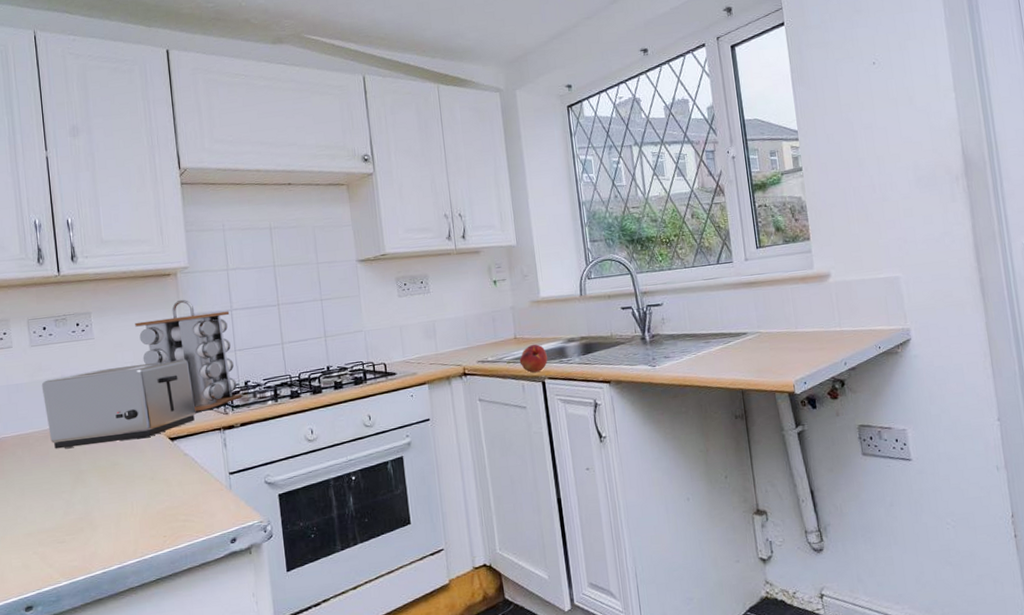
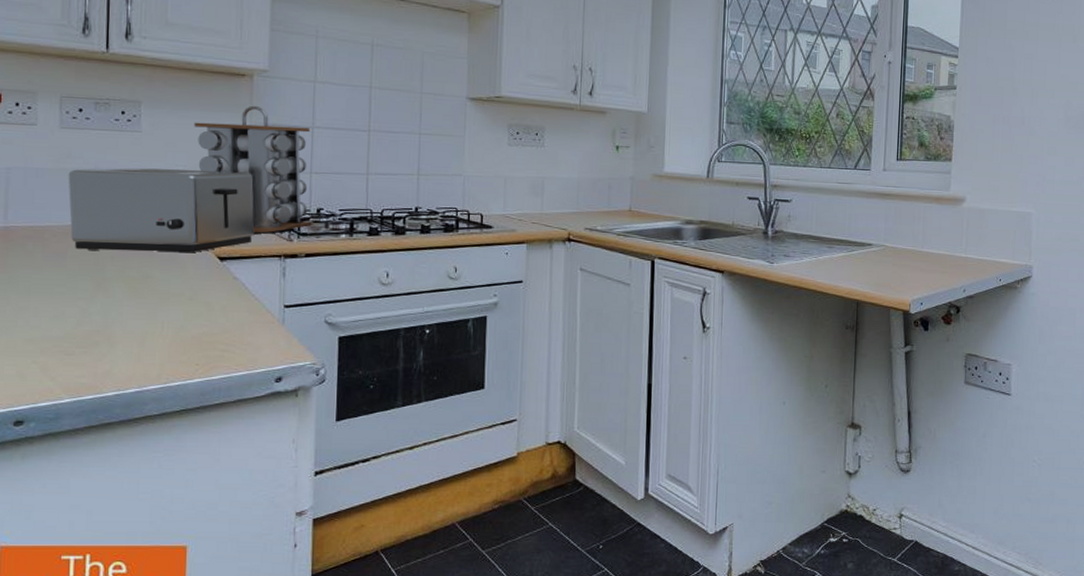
fruit: present [519,344,548,374] -> none [630,219,662,251]

